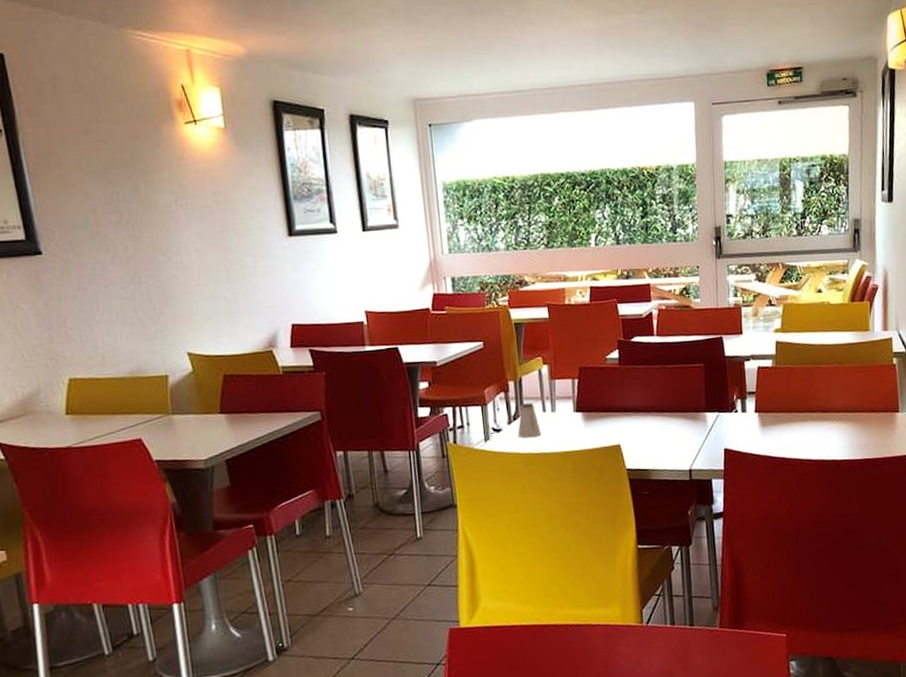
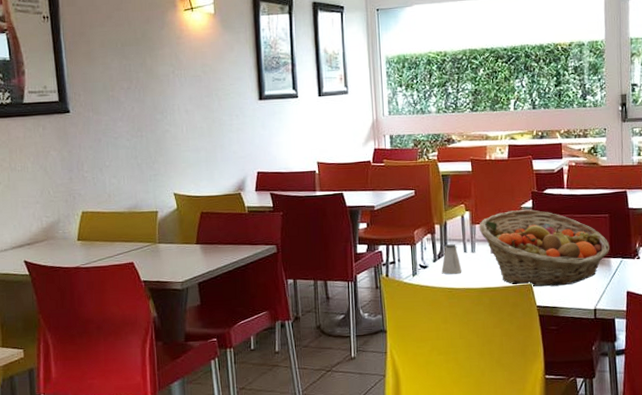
fruit basket: none [559,360,705,448] -> present [479,209,610,287]

